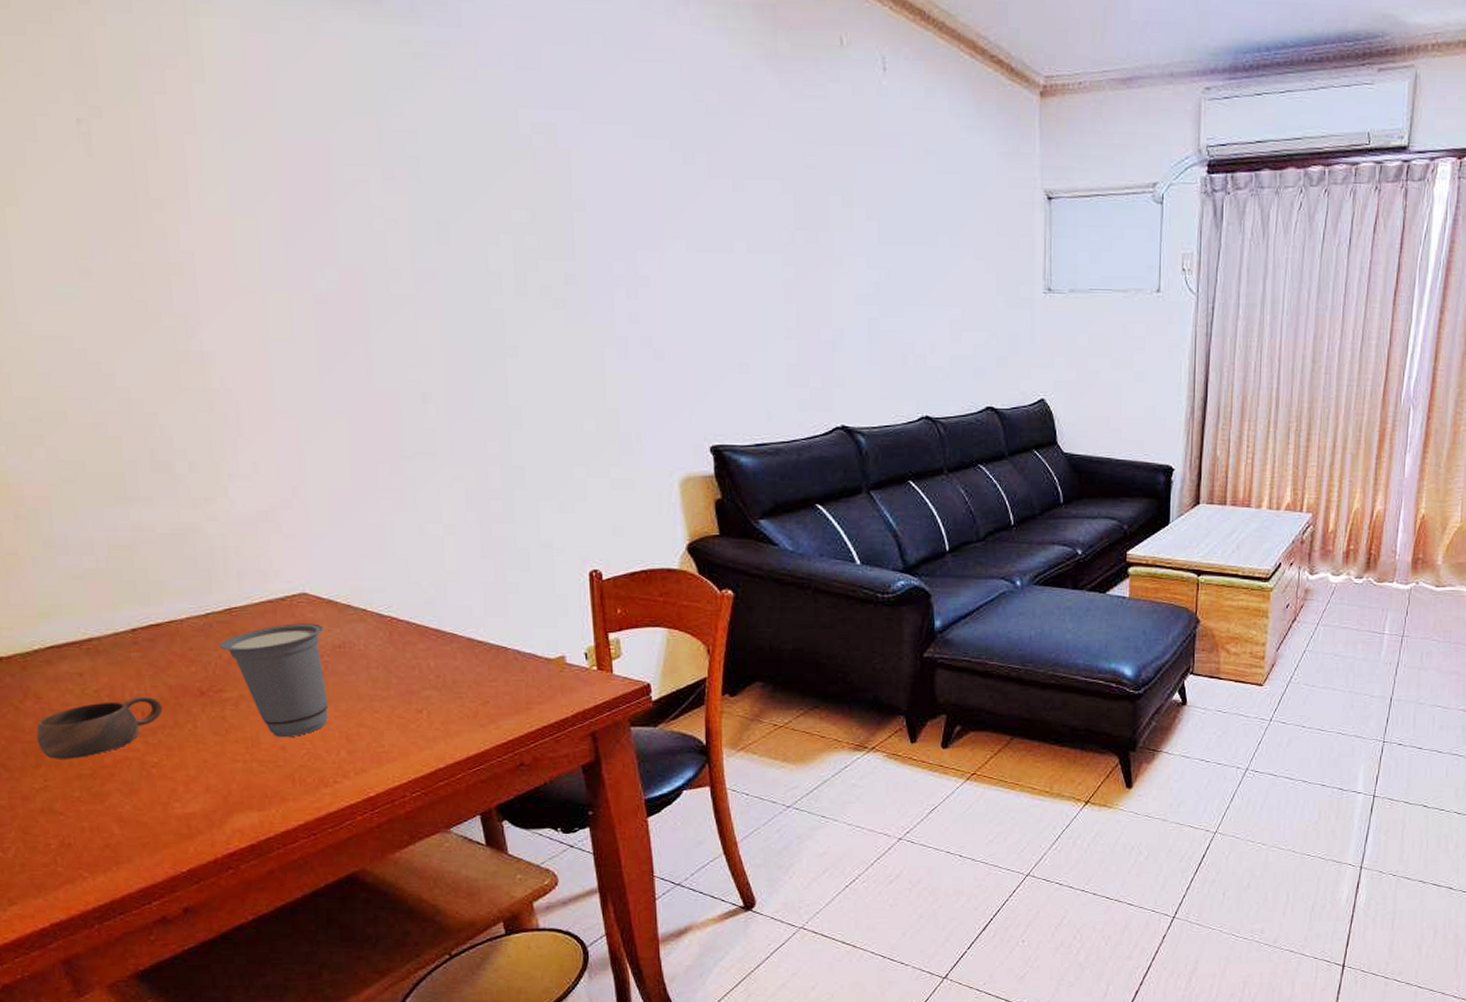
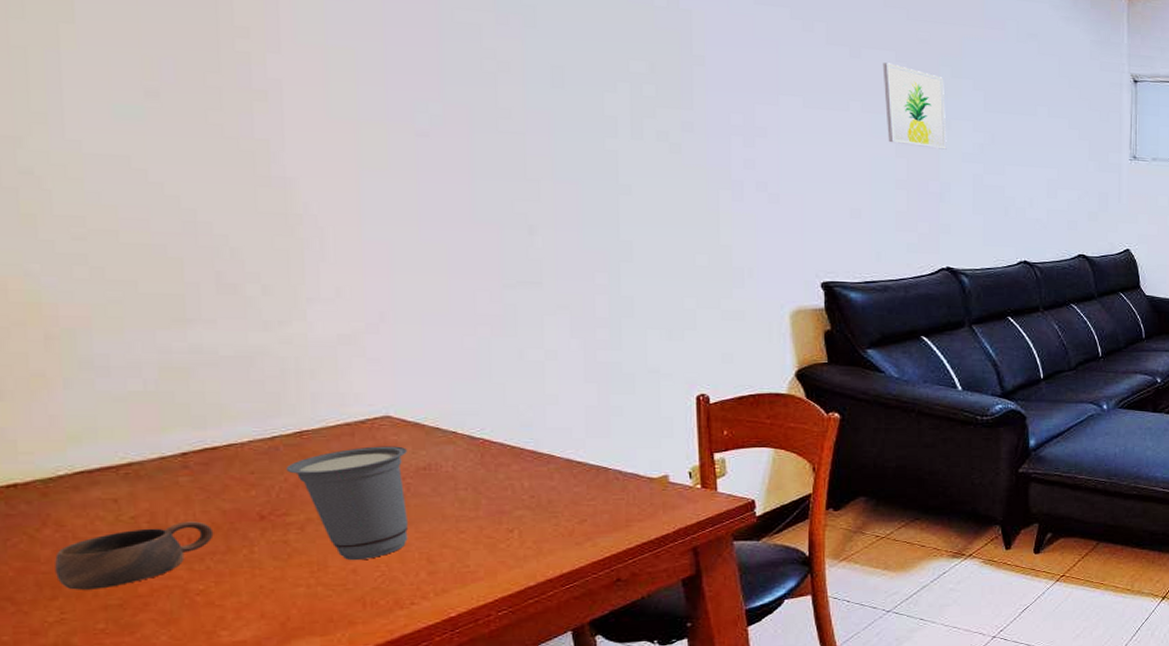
wall art: none [768,194,839,291] -> present [882,62,947,150]

